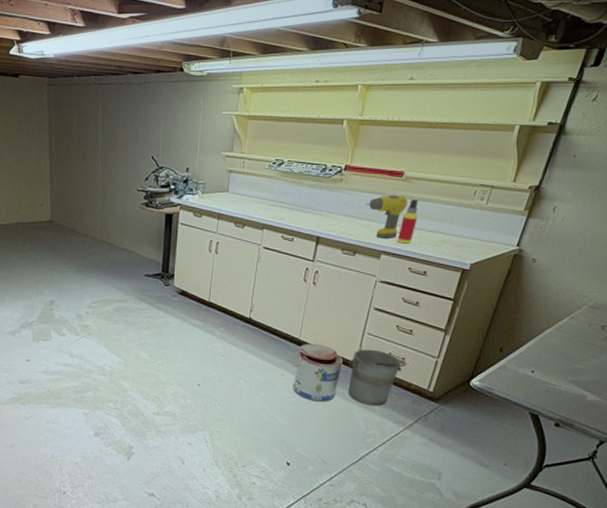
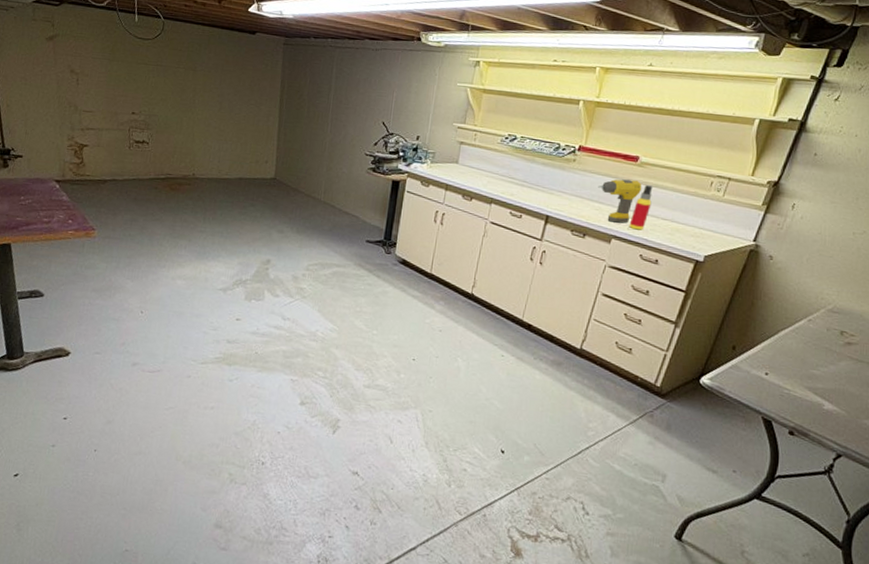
paint can: present [292,343,345,403] -> none [512,325,568,390]
bucket: present [348,349,407,407] -> none [570,335,634,398]

